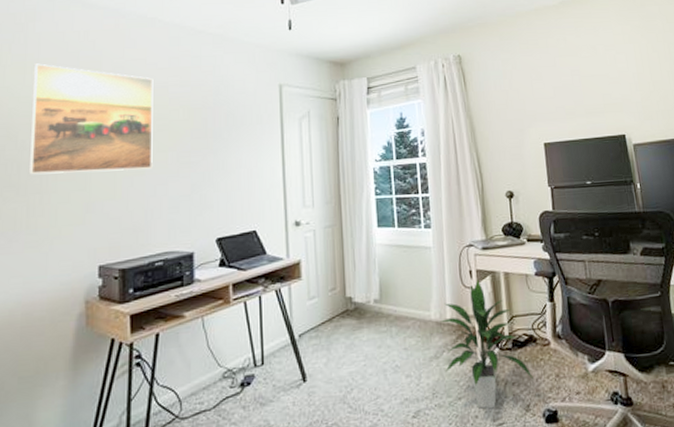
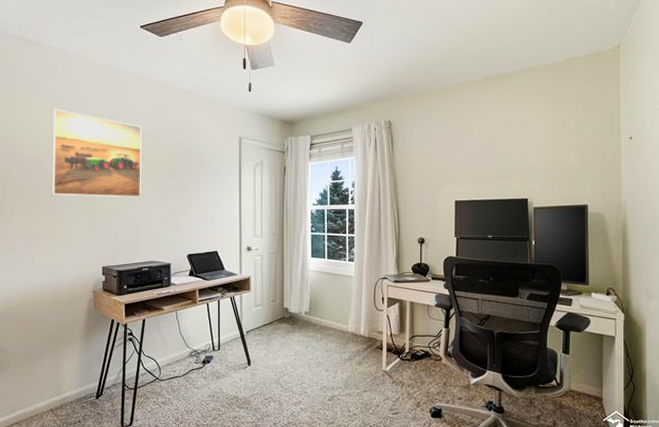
indoor plant: present [440,280,533,409] -> none [355,305,425,402]

